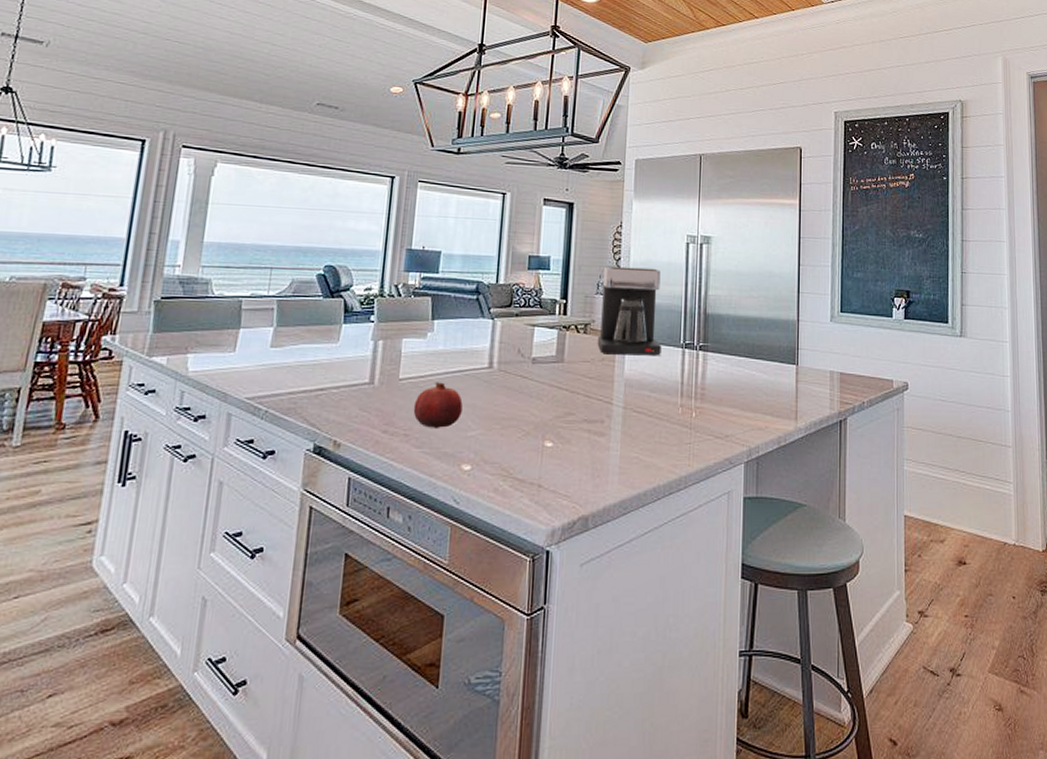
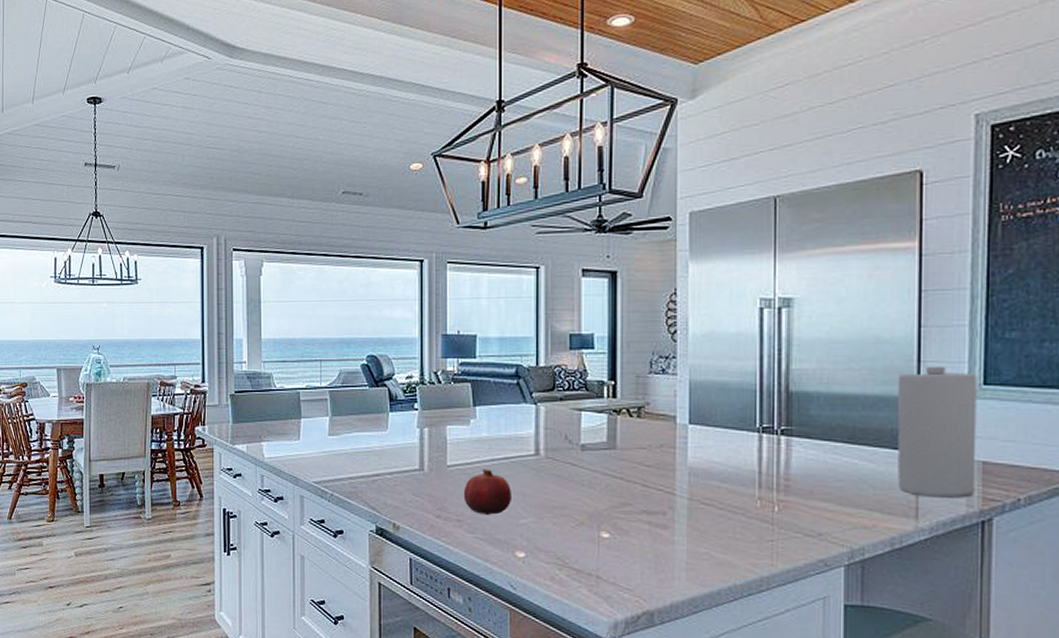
coffee maker: present [597,266,661,356] -> none [653,341,732,442]
paper towel holder: none [783,296,837,402] -> present [897,366,977,498]

